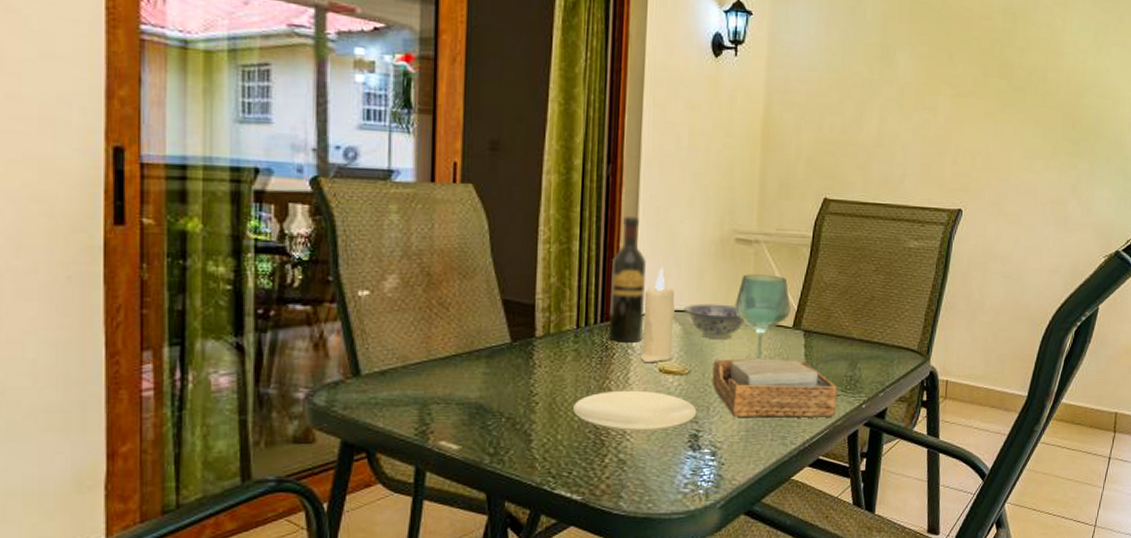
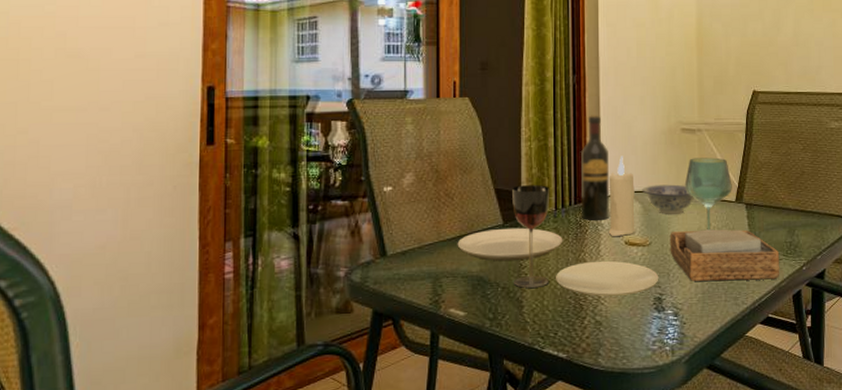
plate: none [452,347,585,387] -> present [457,227,563,262]
wineglass: none [521,297,572,419] -> present [512,185,550,288]

